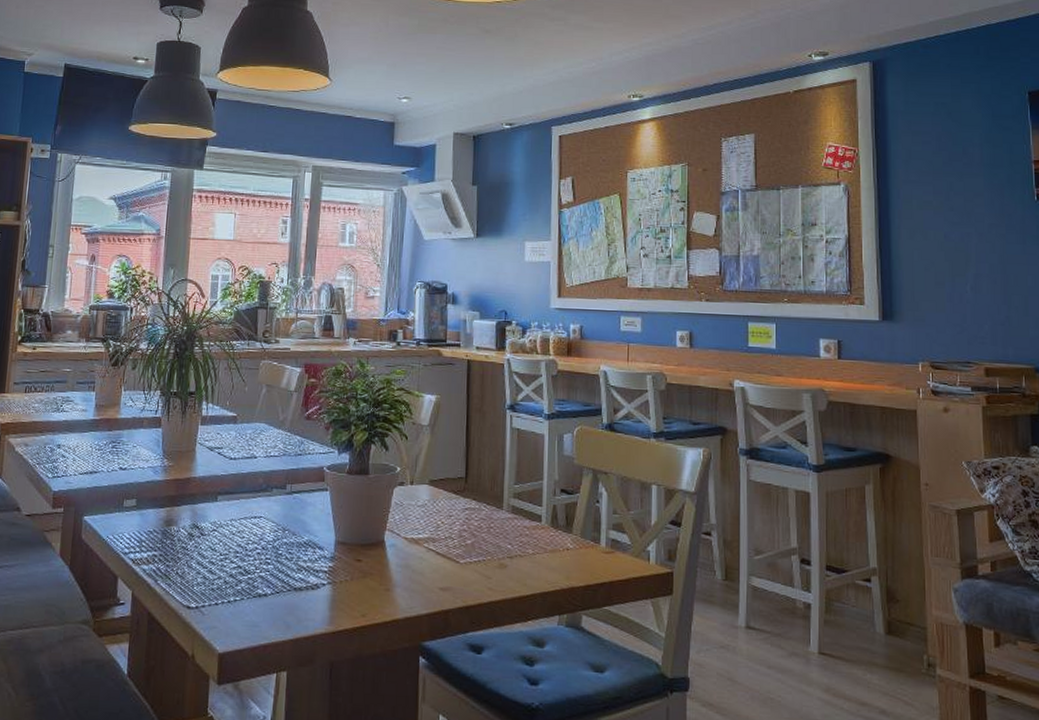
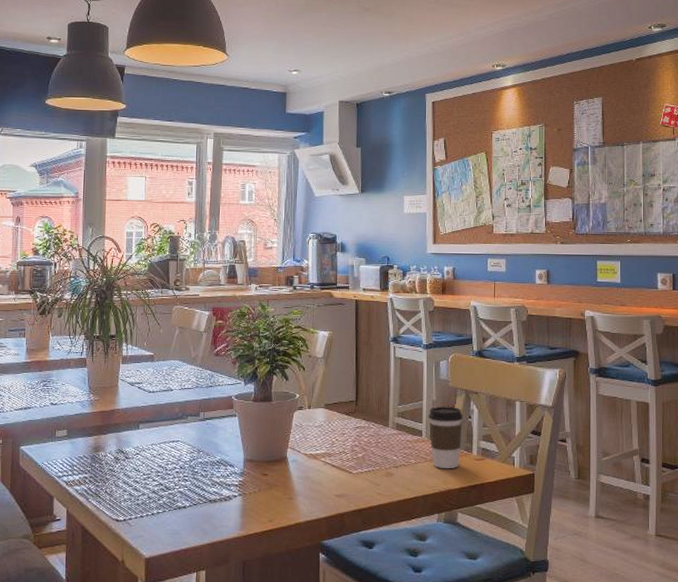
coffee cup: none [549,487,589,563] -> present [428,406,463,469]

